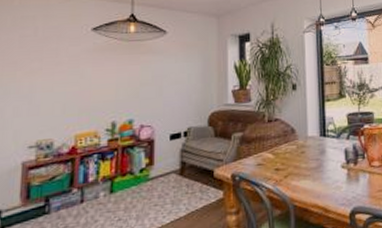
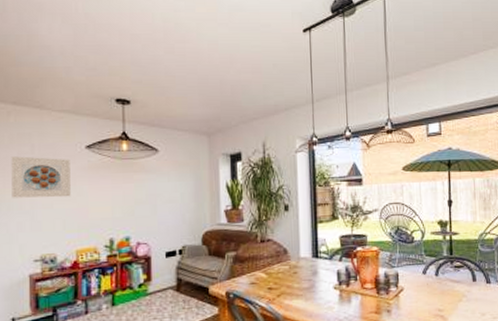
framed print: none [10,39,75,82] -> present [11,156,71,198]

